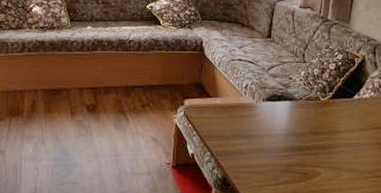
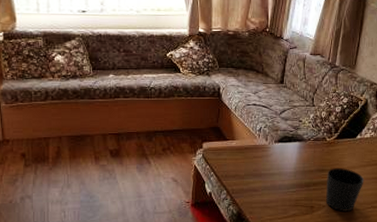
cup: none [321,131,365,180] -> present [325,168,364,212]

